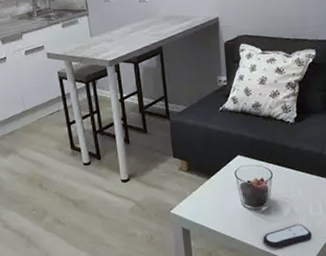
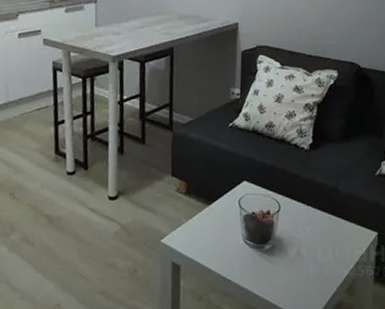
remote control: present [263,224,313,249] -> none [264,269,319,297]

